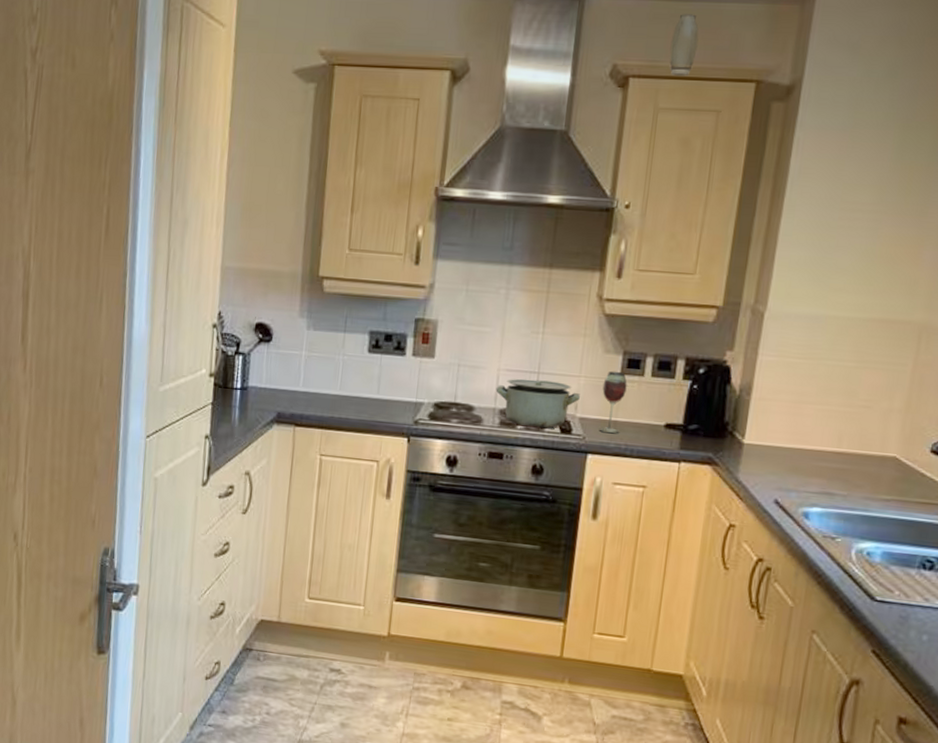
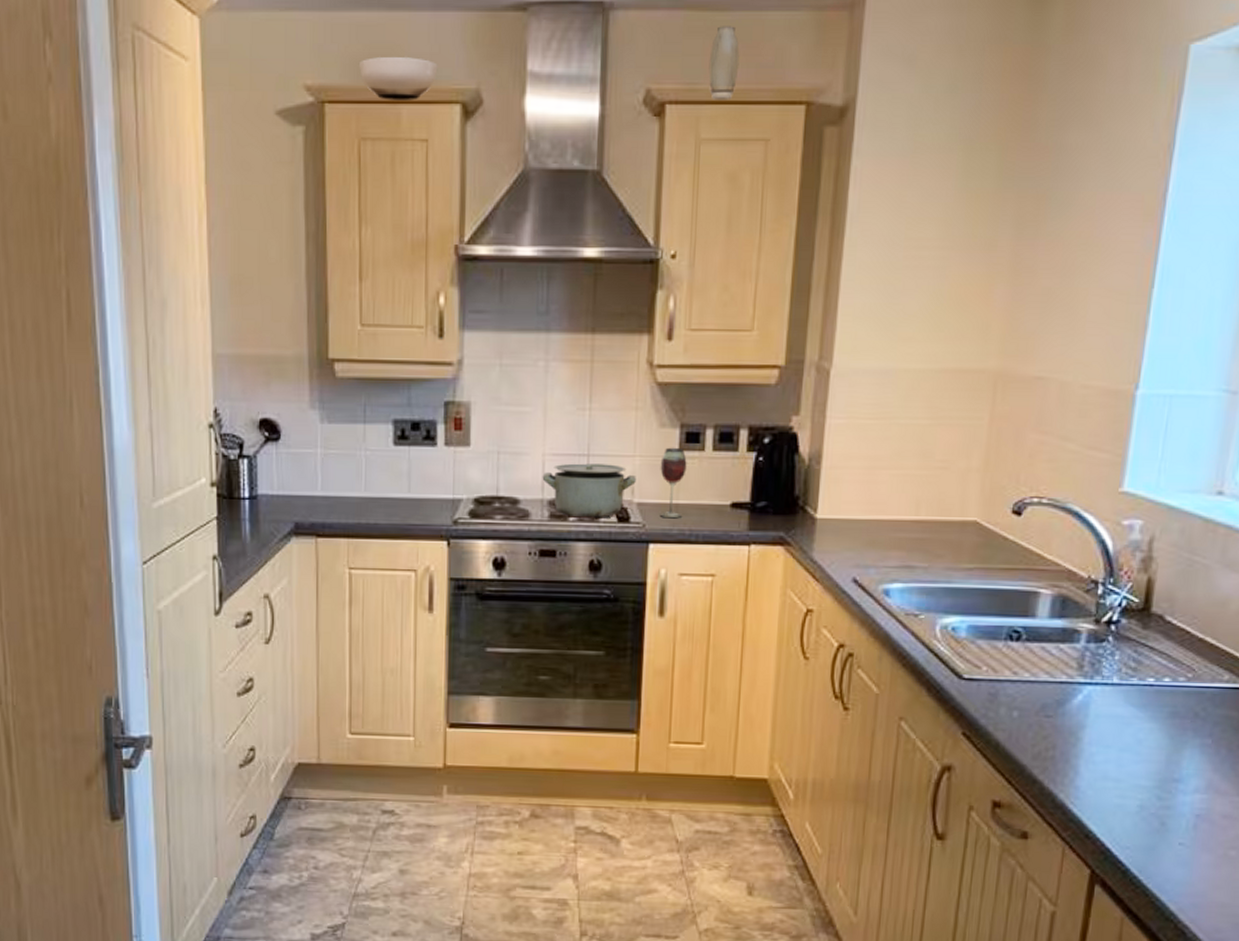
bowl: none [366,30,434,66] -> present [358,57,438,101]

